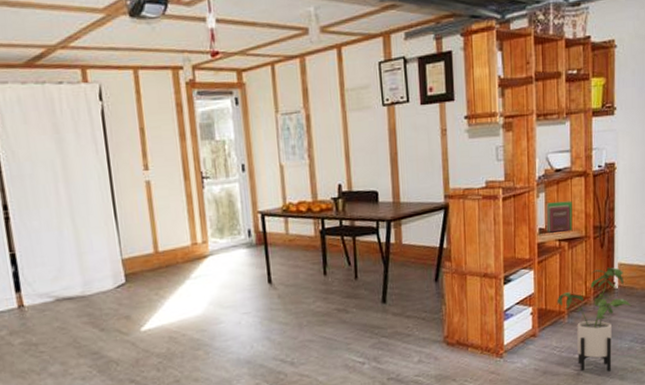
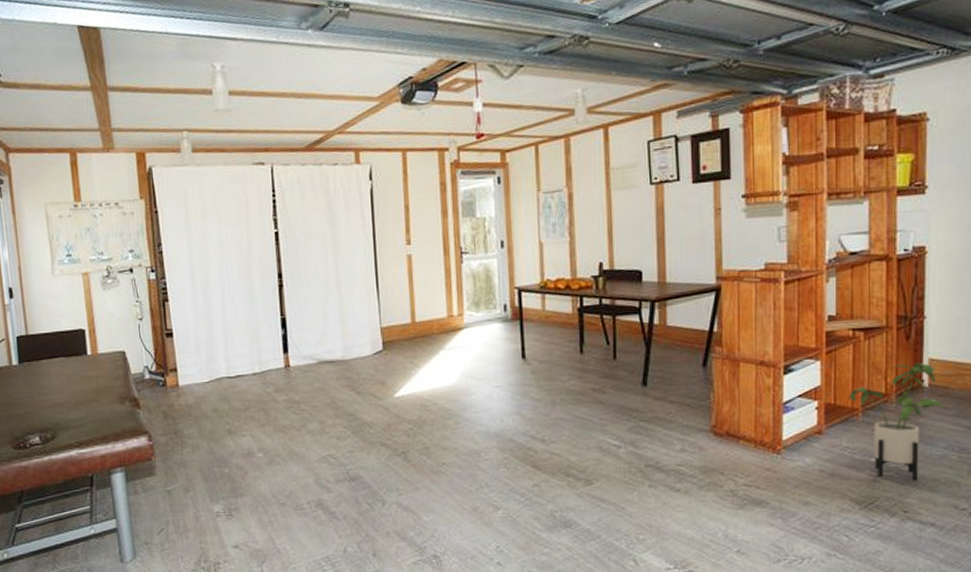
books: present [546,200,573,233] -> none [837,286,870,322]

